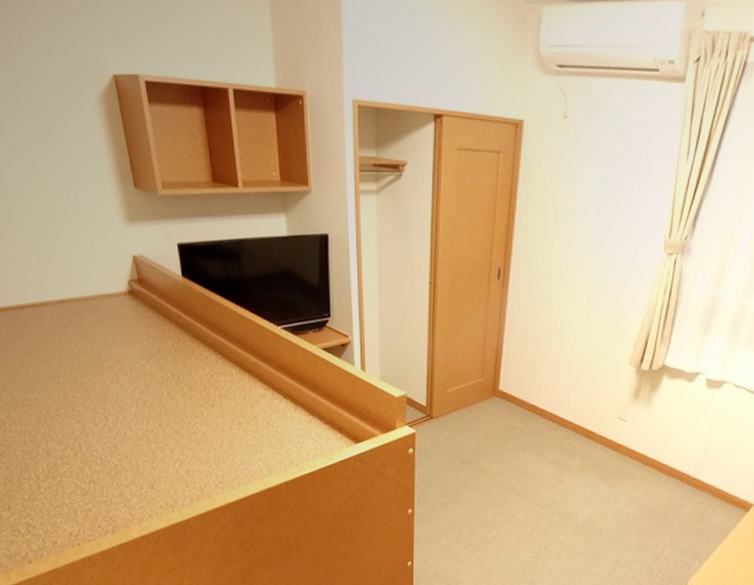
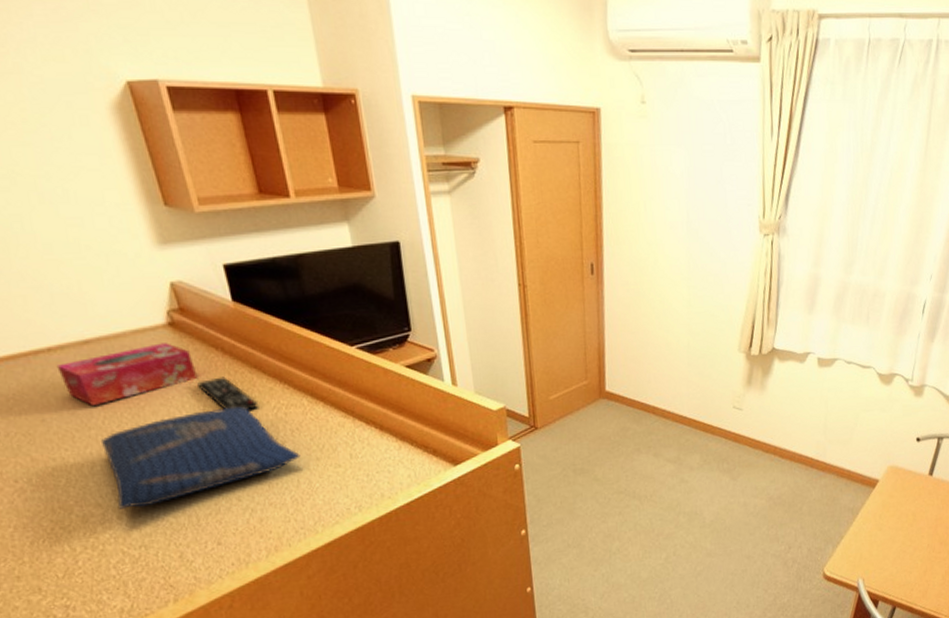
tissue box: none [37,308,148,358] -> present [56,343,198,407]
cushion: none [66,370,226,448] -> present [100,407,301,509]
remote control: none [147,342,195,375] -> present [197,376,259,411]

